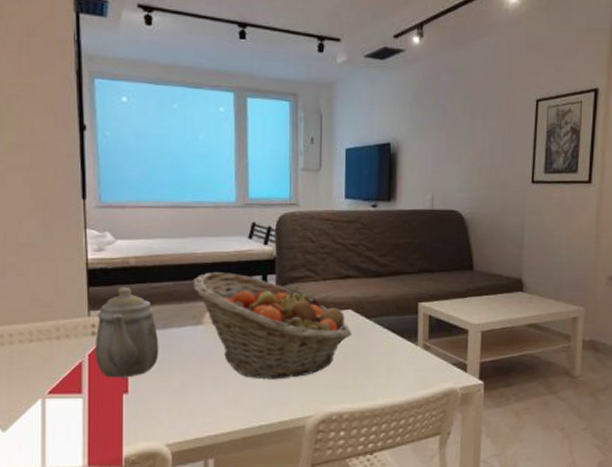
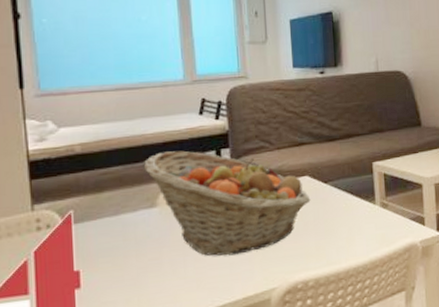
teapot: present [95,287,159,378] -> none [40,176,112,274]

